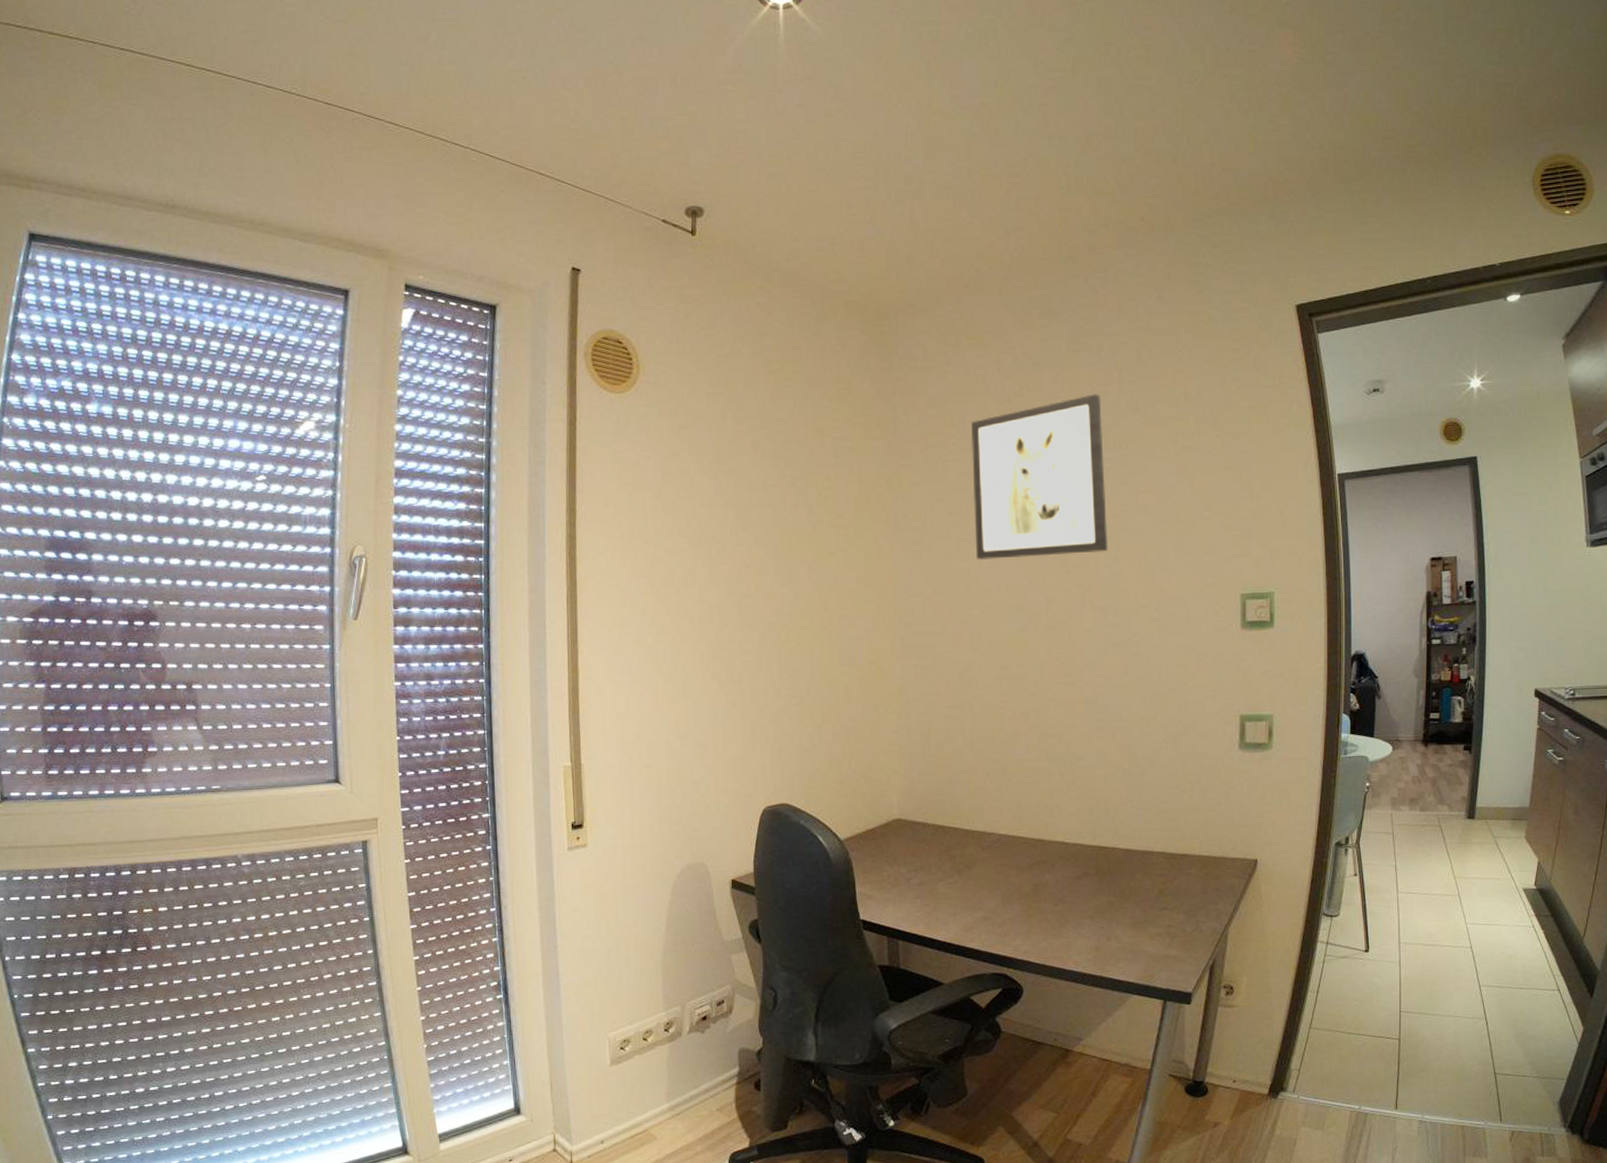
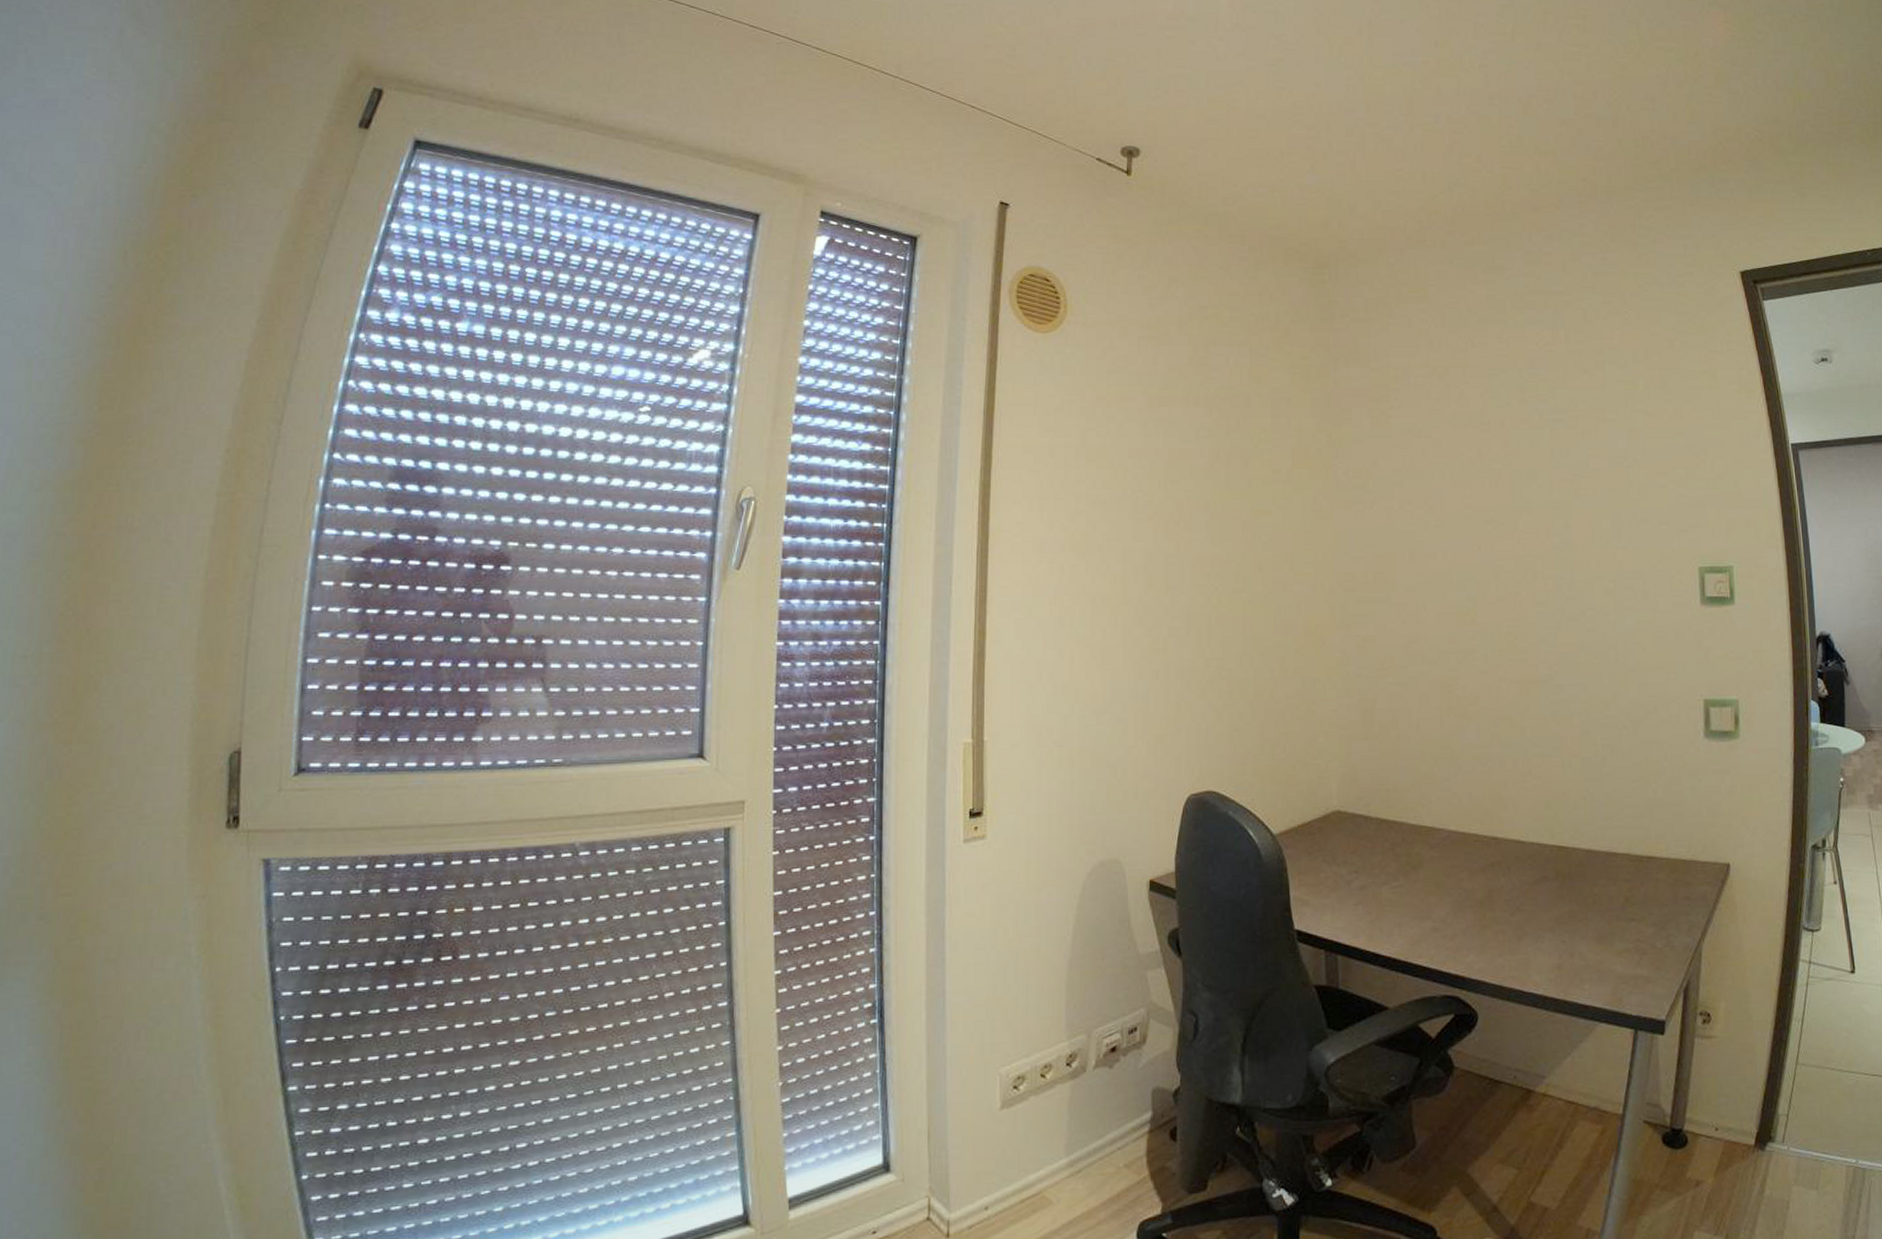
wall art: present [970,394,1108,561] -> none [1414,353,1560,524]

